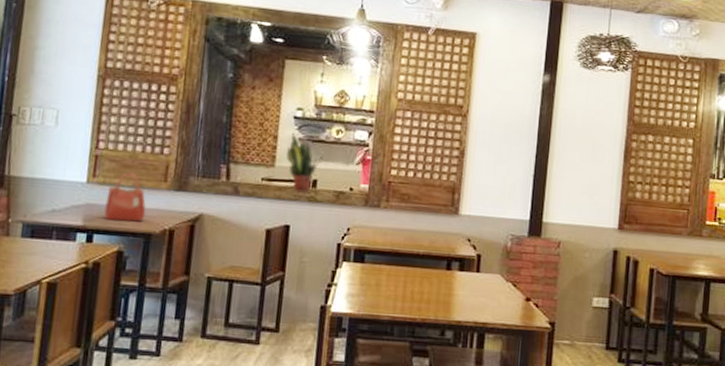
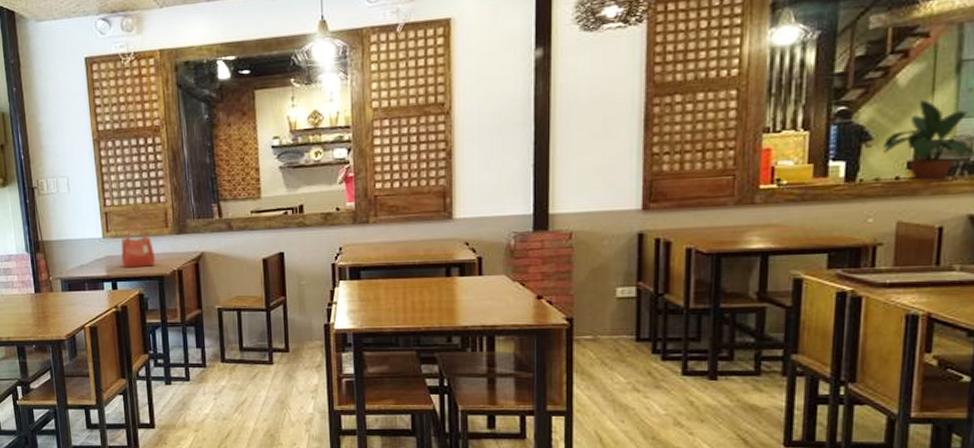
potted plant: present [287,133,324,193] -> none [270,163,306,220]

